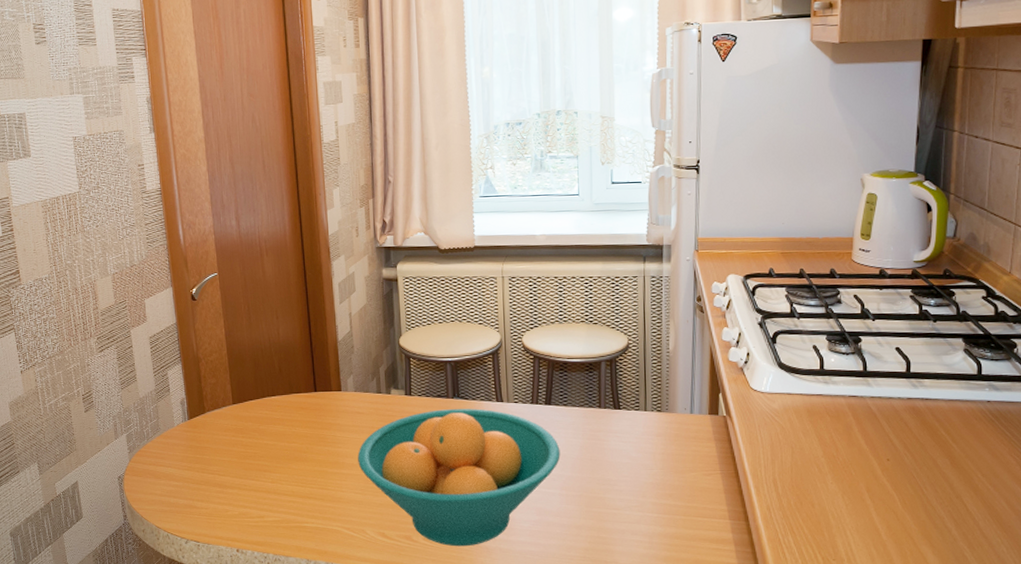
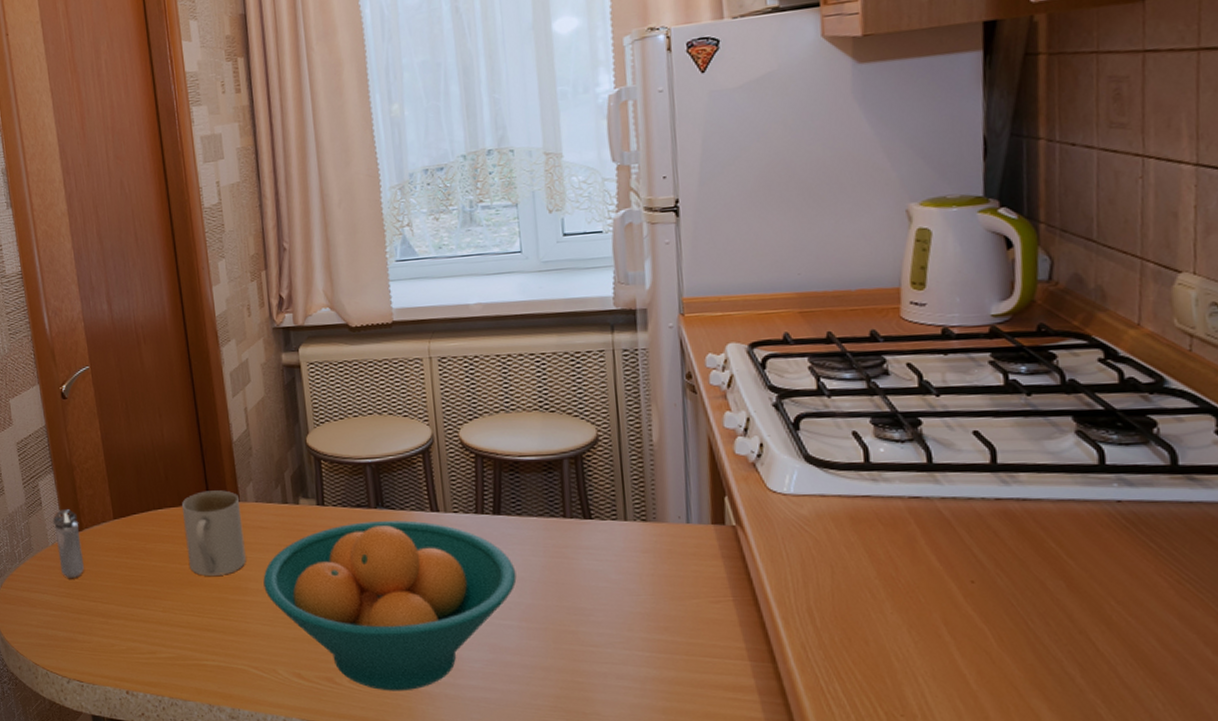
shaker: none [178,394,205,454] -> present [52,508,84,578]
mug: none [292,381,344,453] -> present [182,490,246,576]

